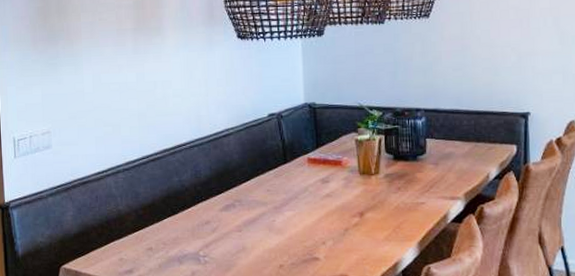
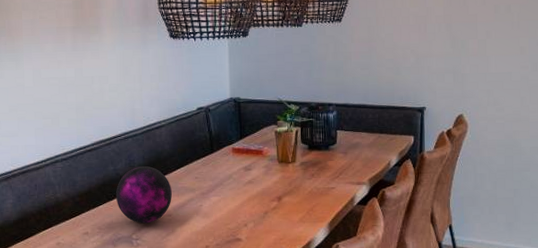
decorative orb: none [181,177,242,239] -> present [115,166,172,224]

